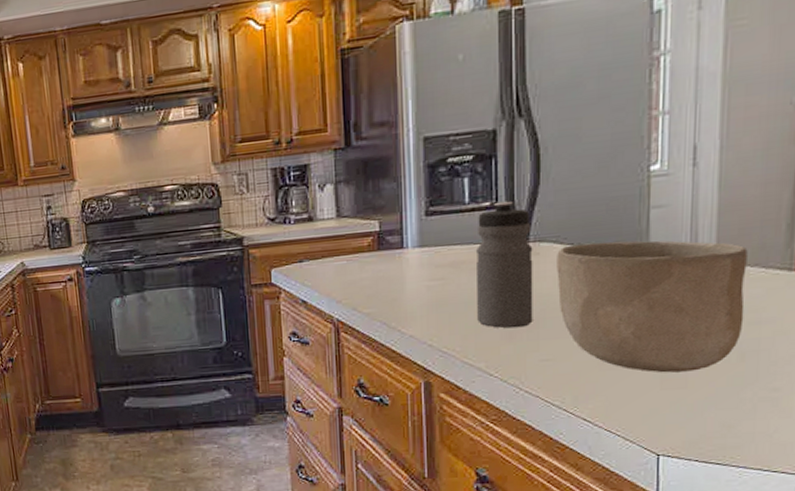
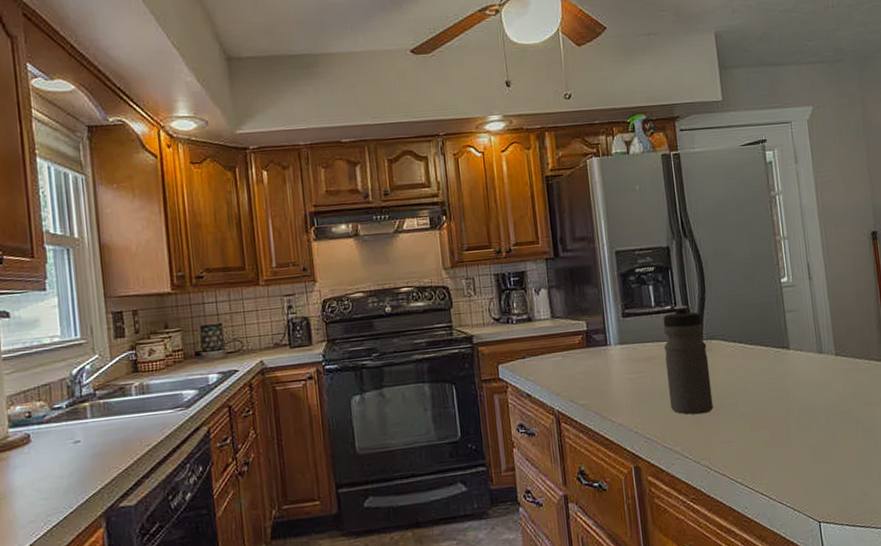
bowl: present [557,240,748,373] -> none [724,338,861,450]

